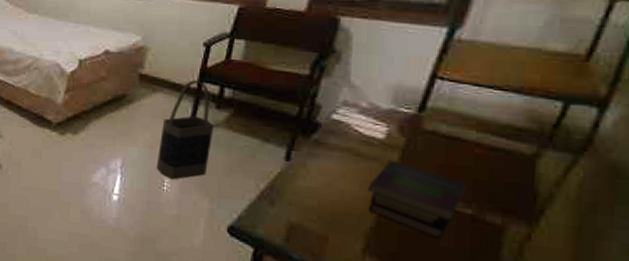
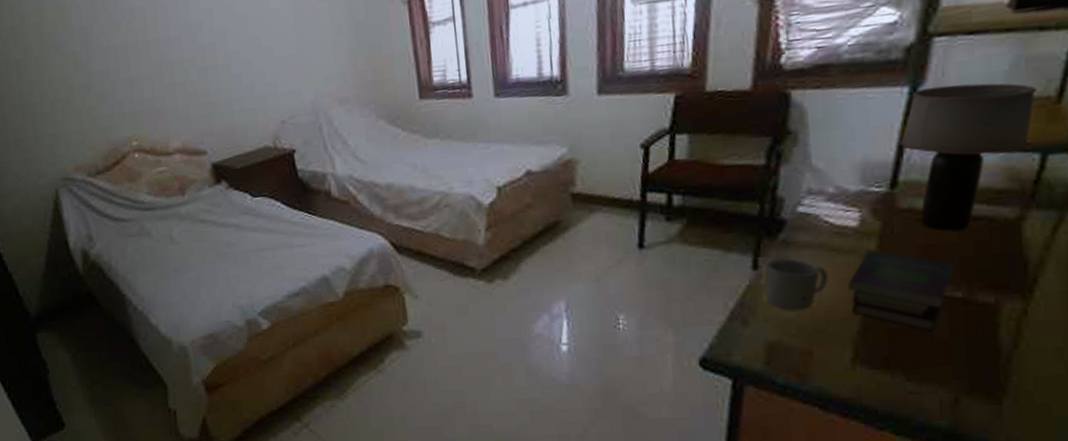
bag: present [156,80,215,180] -> none [606,190,668,315]
mug: none [292,154,351,202] -> present [764,258,828,311]
table lamp: none [433,31,568,157] -> present [900,83,1038,231]

